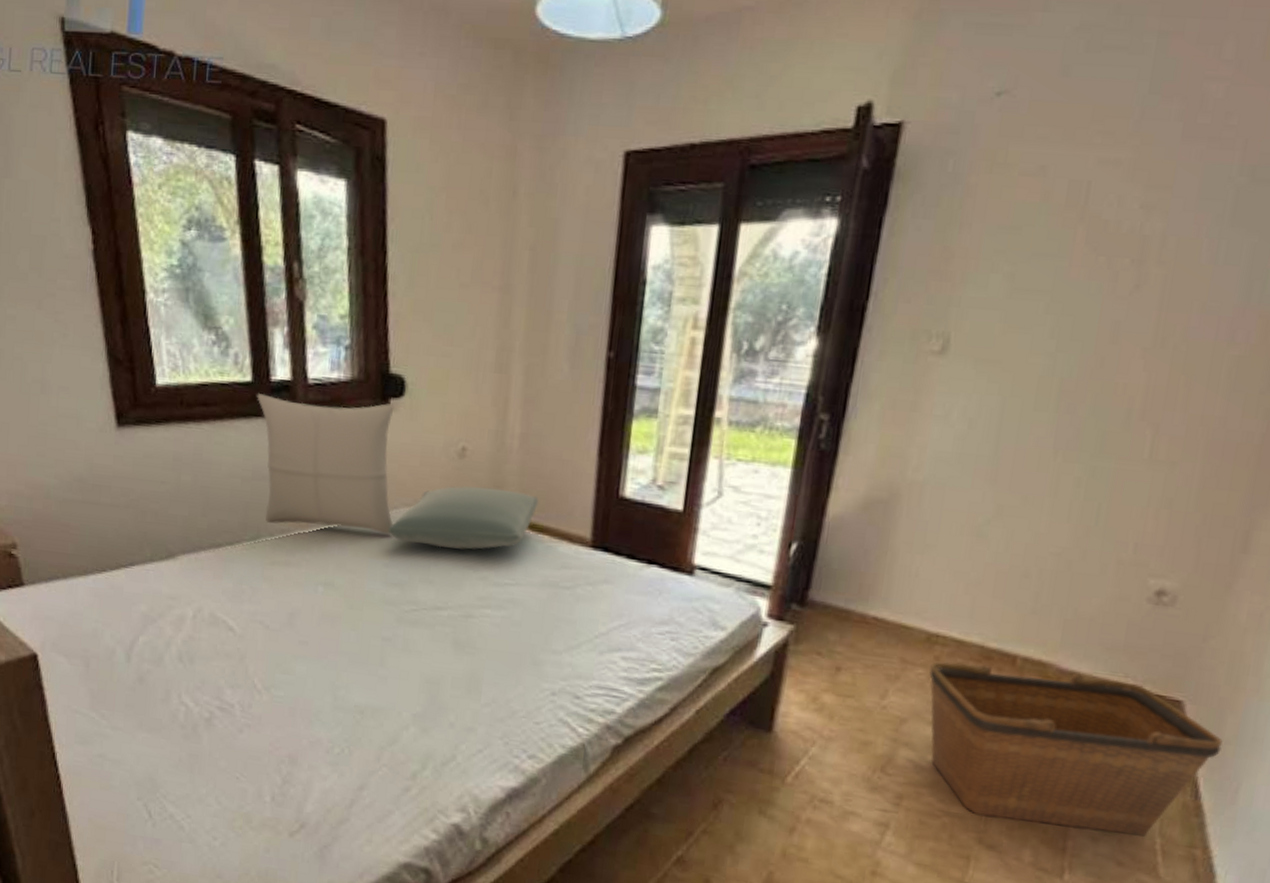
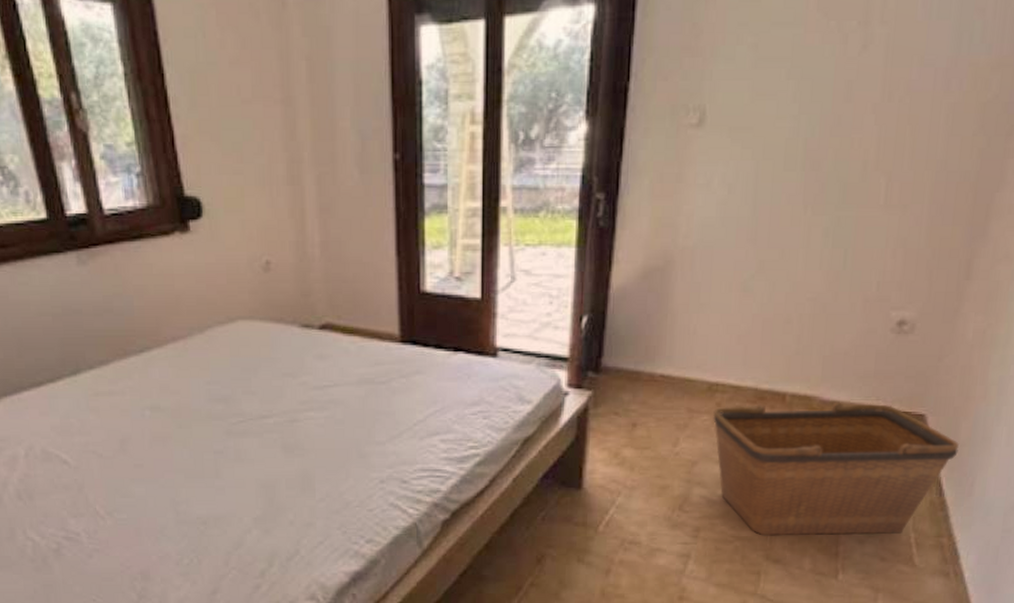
pillow: present [257,392,394,535] -> none [54,226,209,355]
pillow: present [388,486,539,550] -> none [205,297,346,360]

